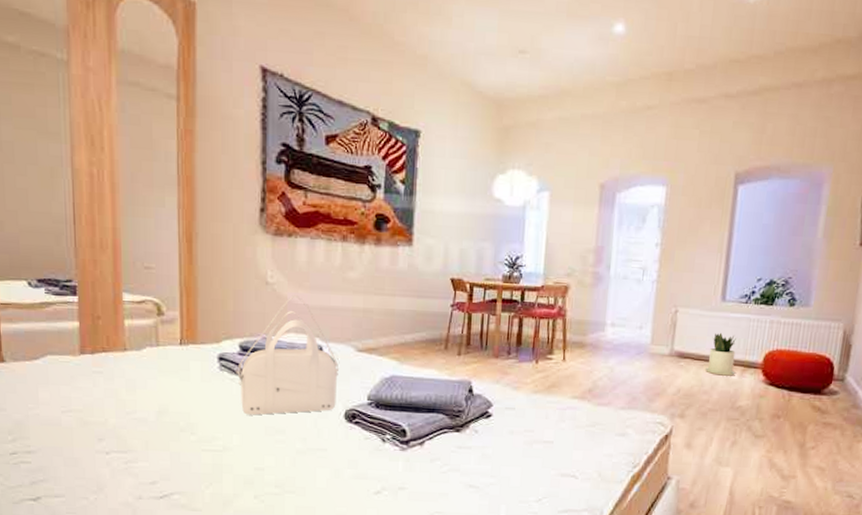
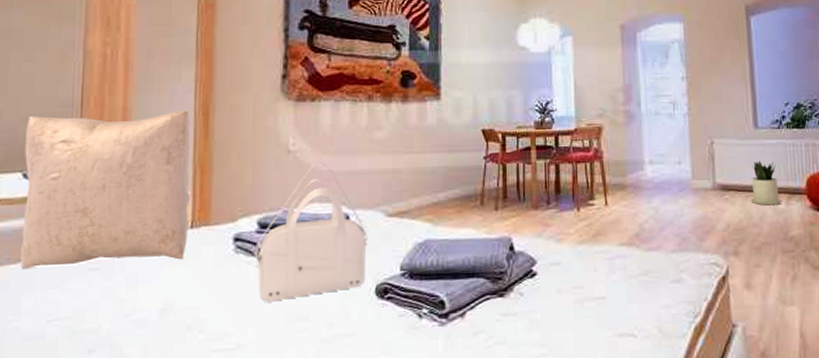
pillow: none [26,228,178,372] -> present [20,110,191,269]

